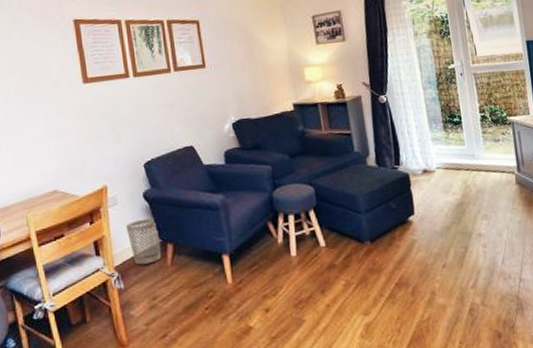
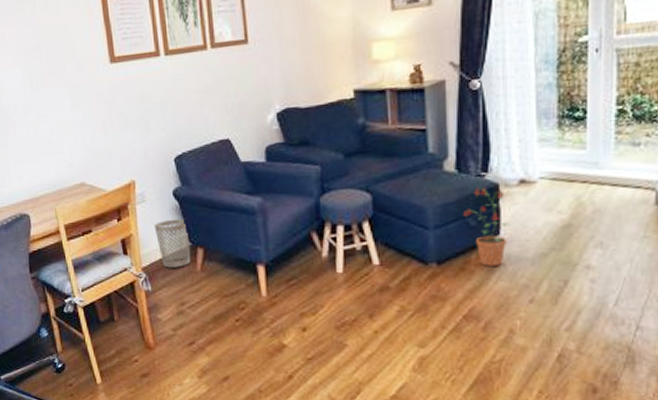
potted plant: none [386,177,421,241] -> present [464,188,510,266]

